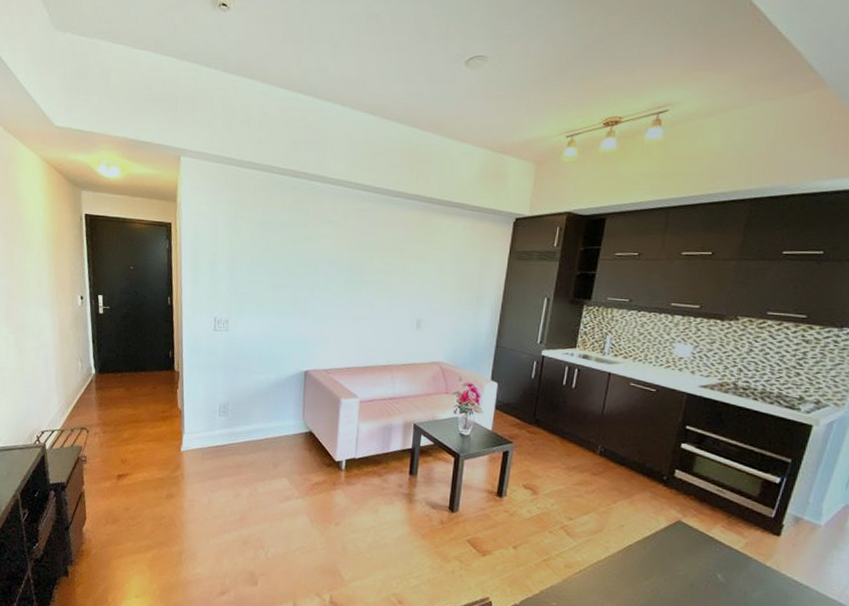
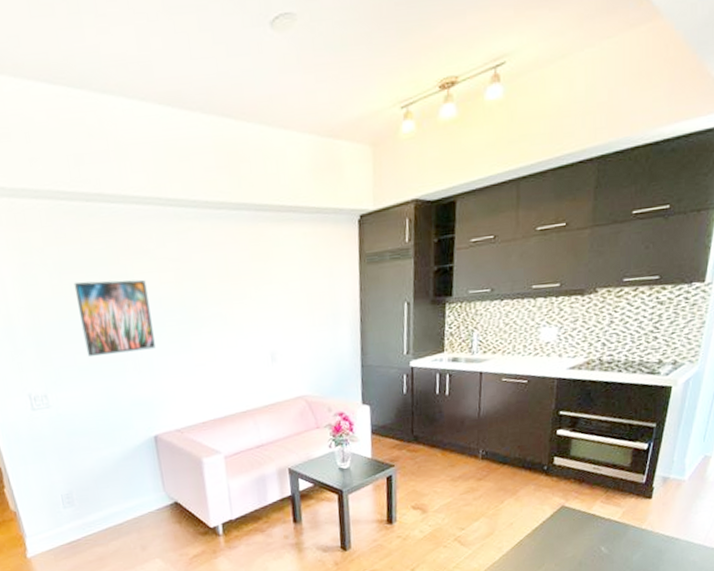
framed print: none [266,236,325,299] -> present [73,279,156,357]

